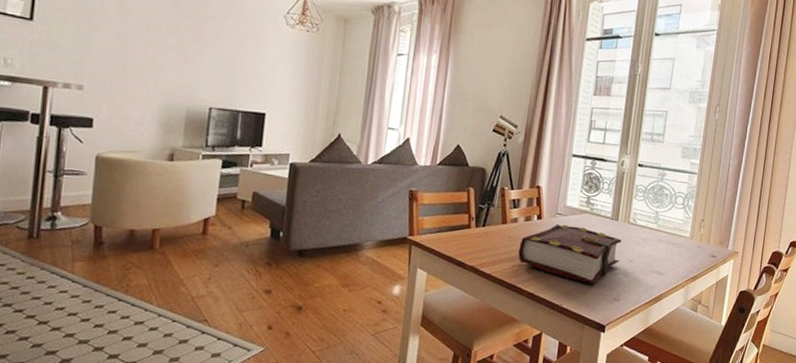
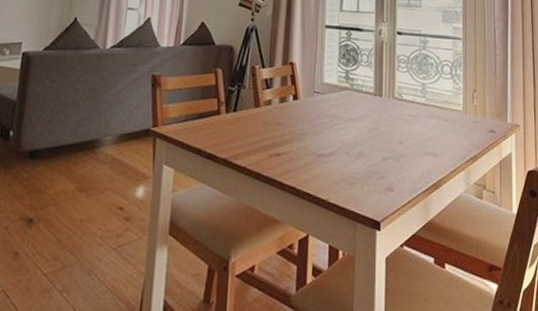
book: present [518,223,622,285] -> none [275,103,388,173]

